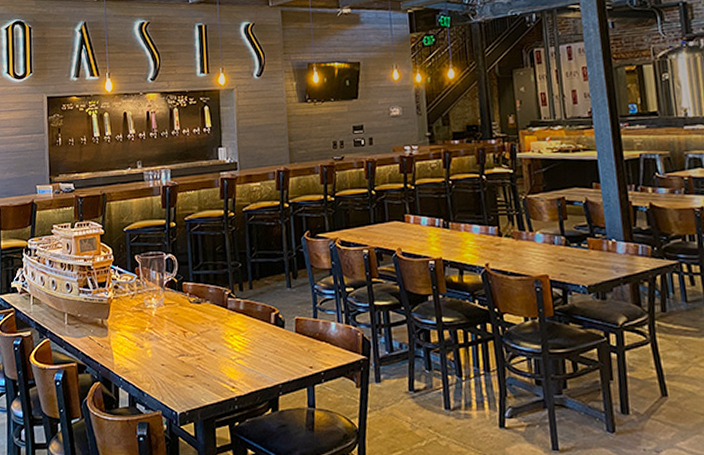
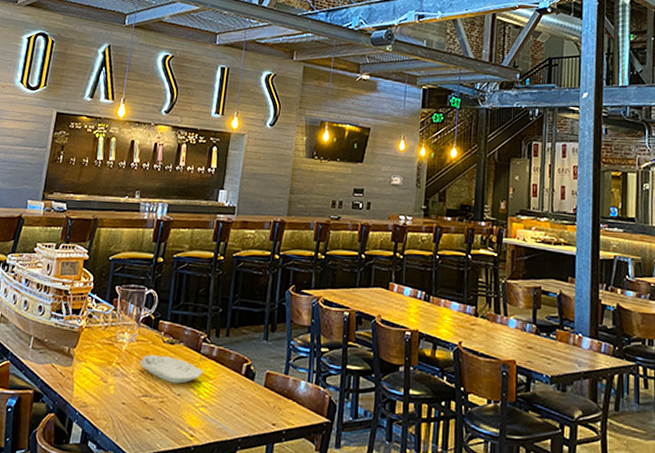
food tray: none [171,315,234,340] -> present [140,354,204,384]

